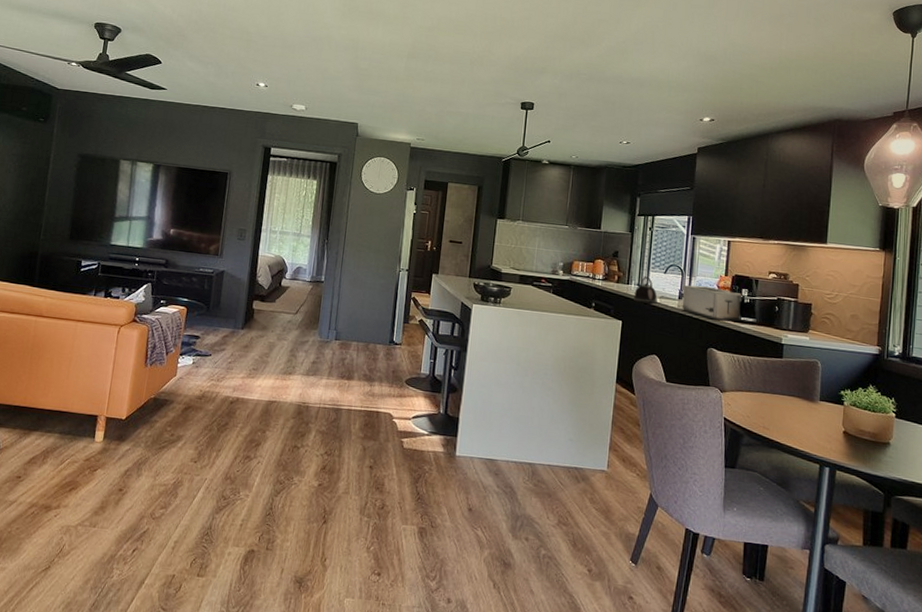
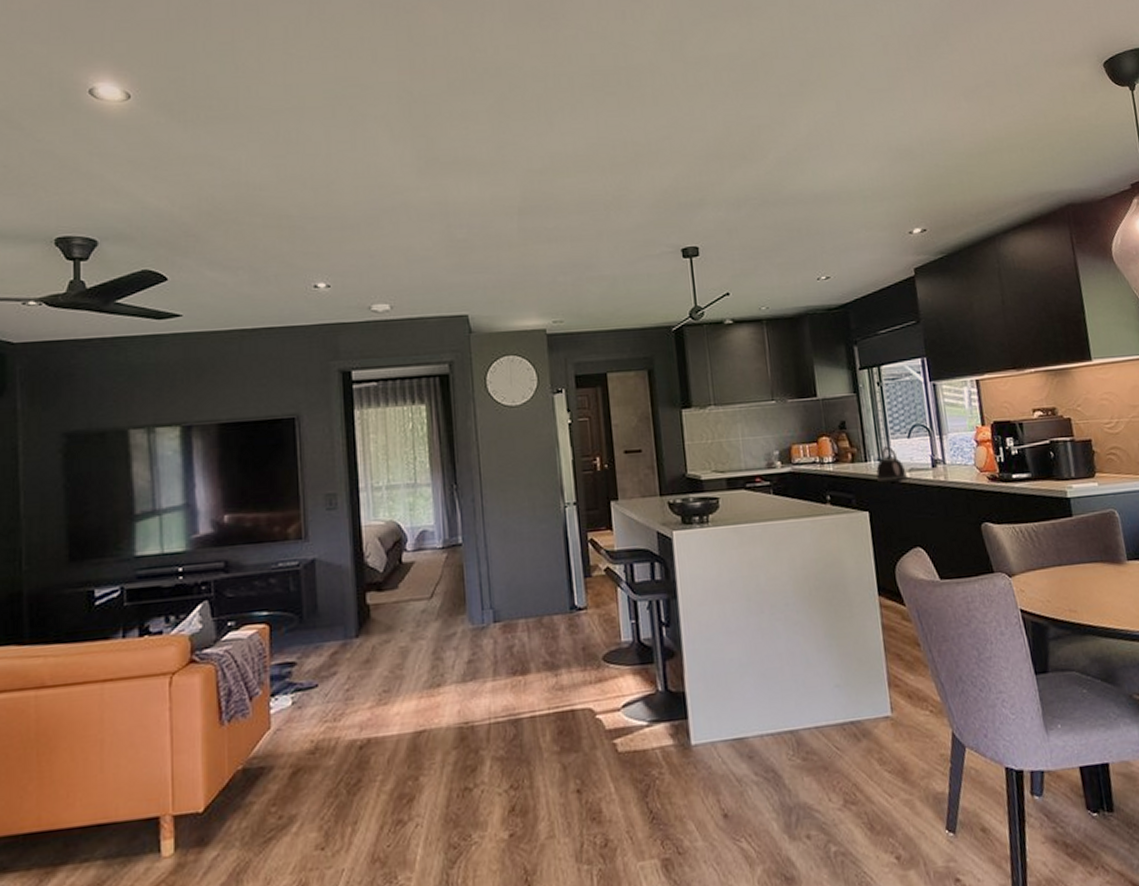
toaster: present [682,285,742,322] -> none [934,443,1013,487]

